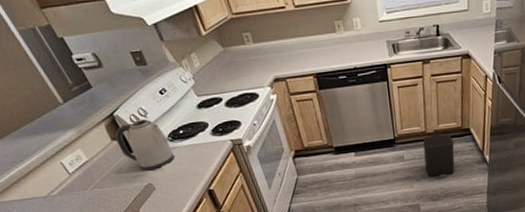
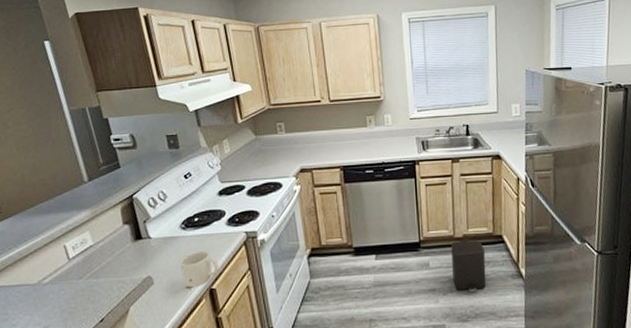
kettle: present [115,119,174,171] -> none [128,204,183,261]
mug: none [174,158,213,191] -> present [179,250,219,288]

